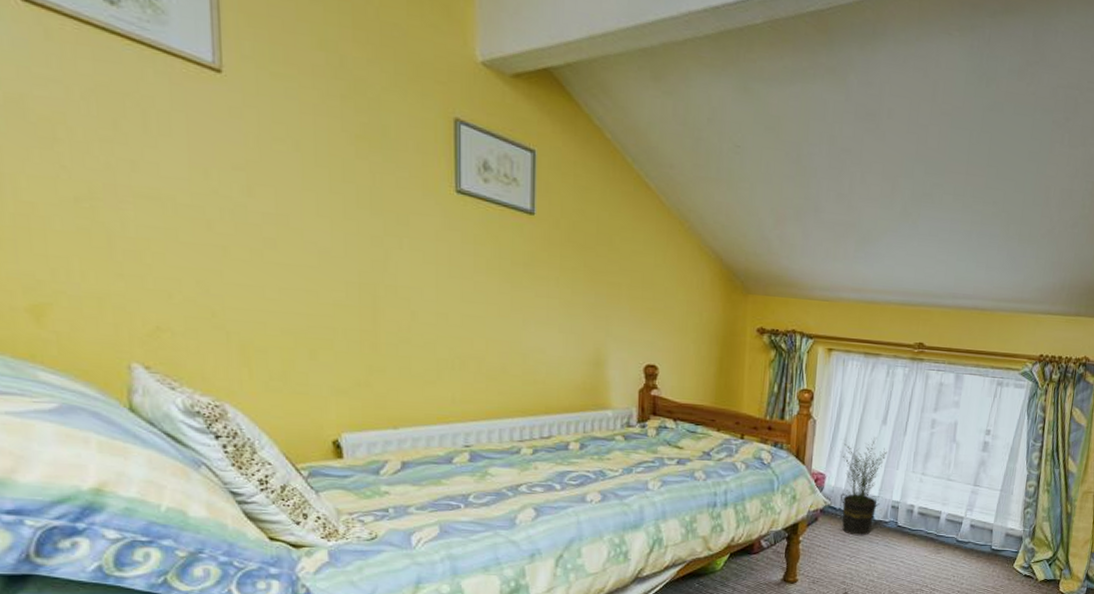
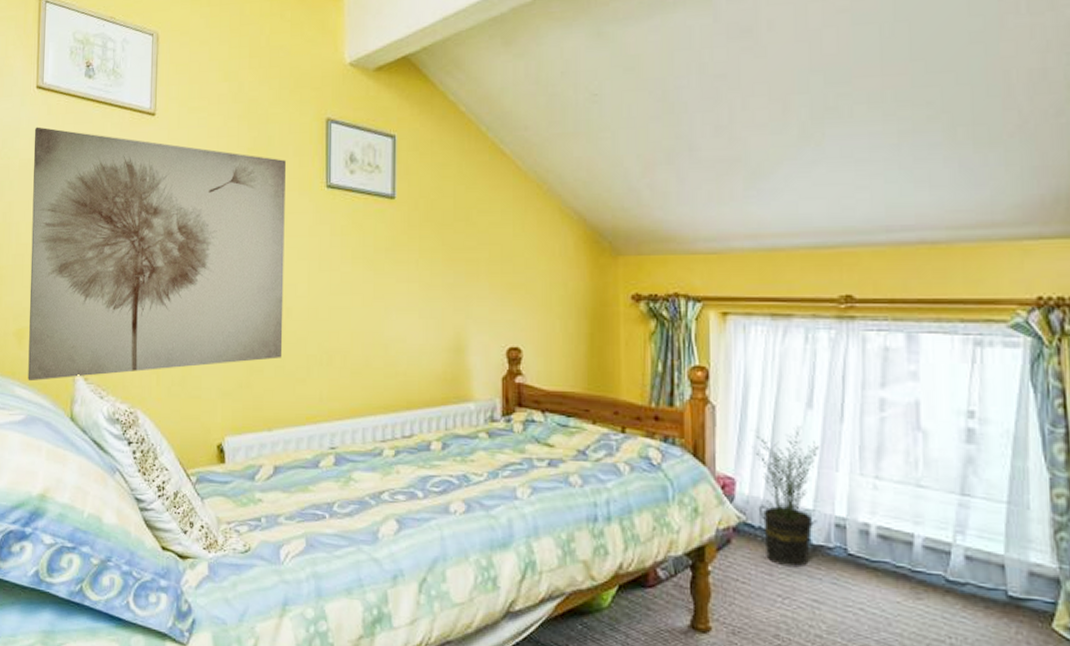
wall art: none [24,53,408,367] -> present [28,126,286,382]

